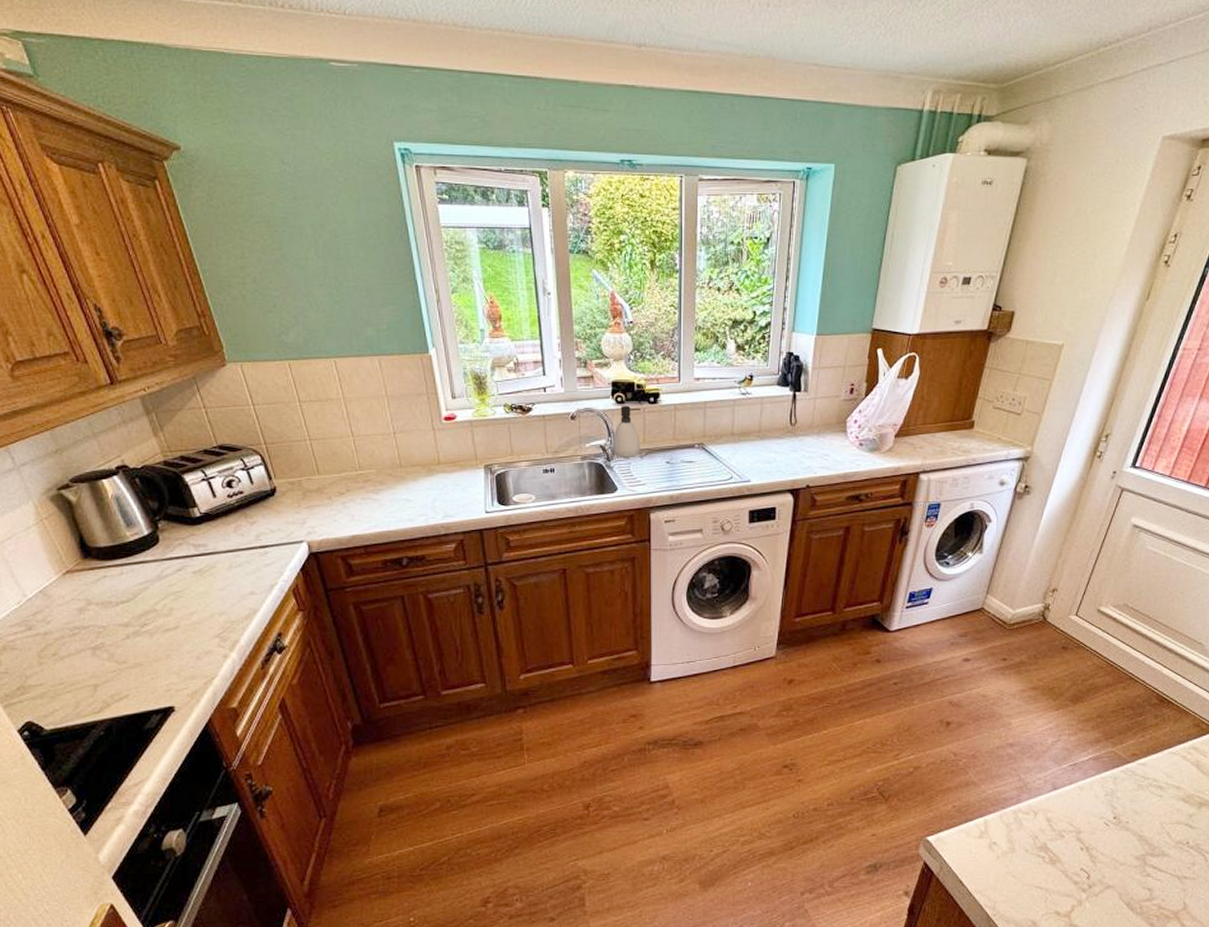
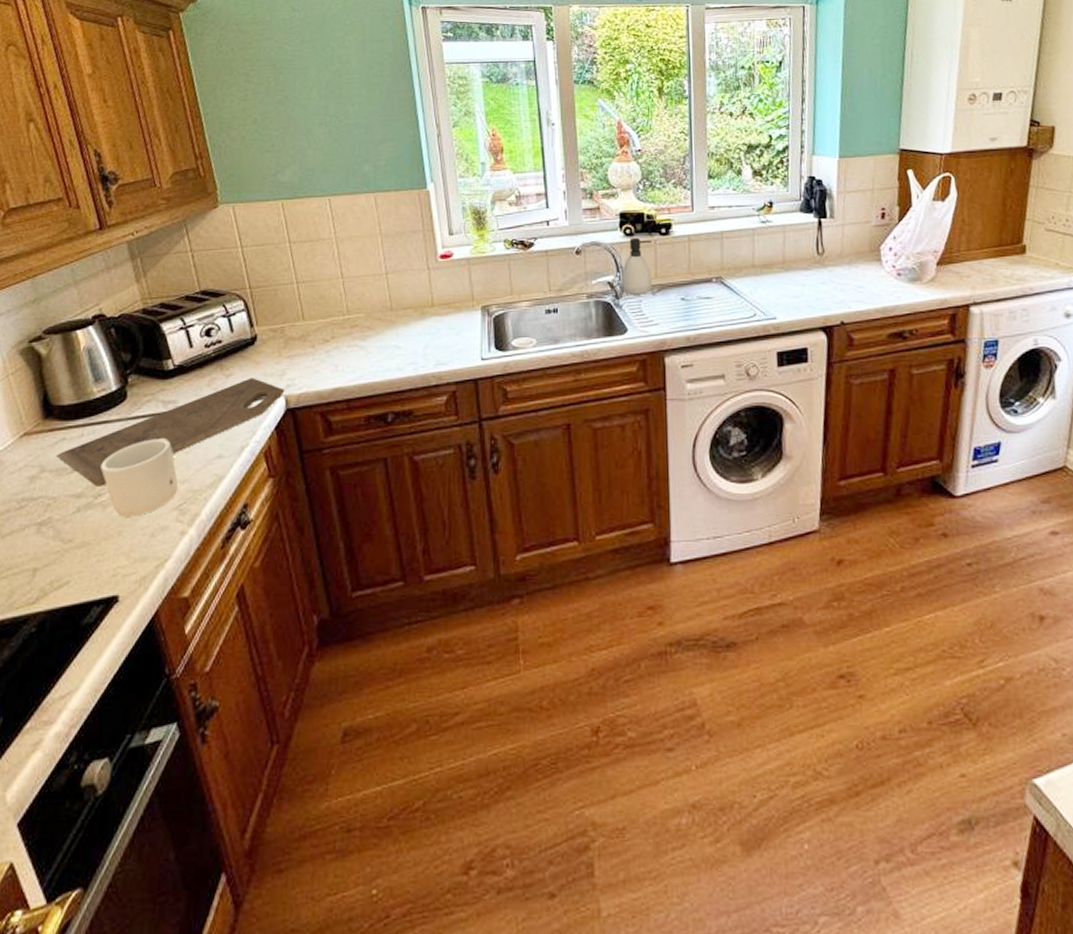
cutting board: none [100,525,307,617] -> present [57,377,285,487]
mug: none [143,576,216,643] -> present [100,437,178,517]

